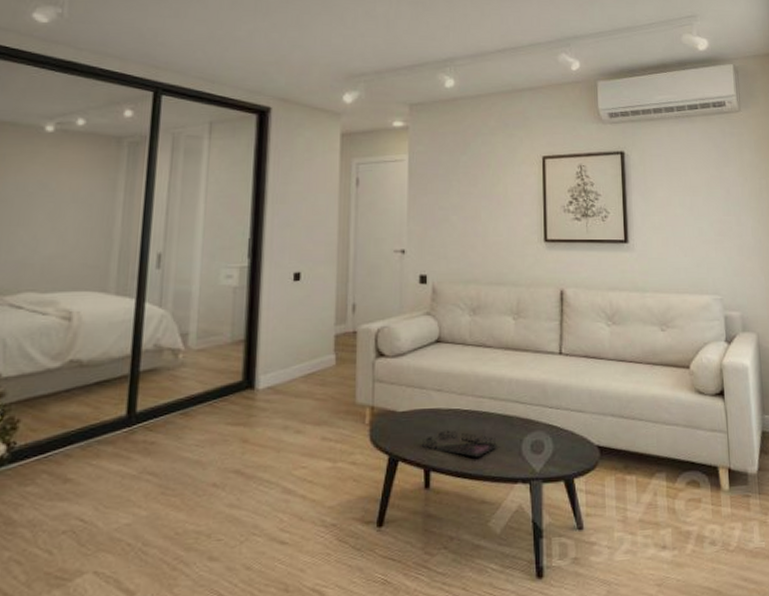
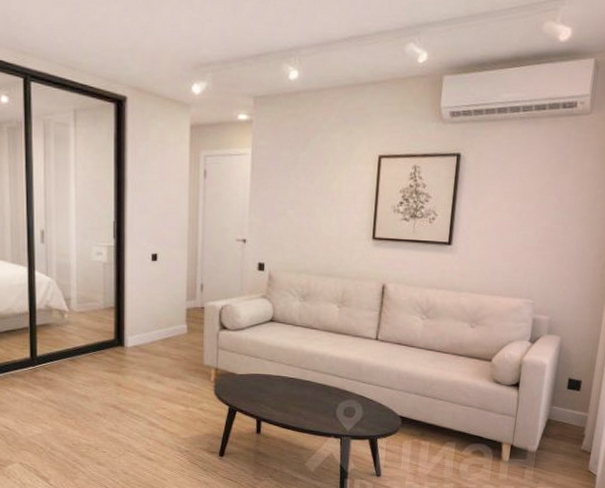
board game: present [421,430,498,457] -> none [255,392,317,414]

